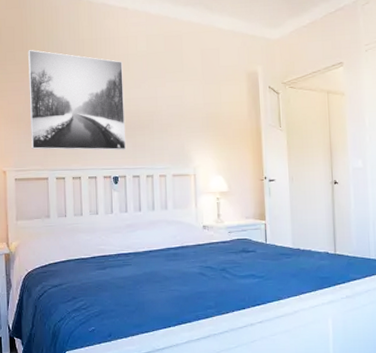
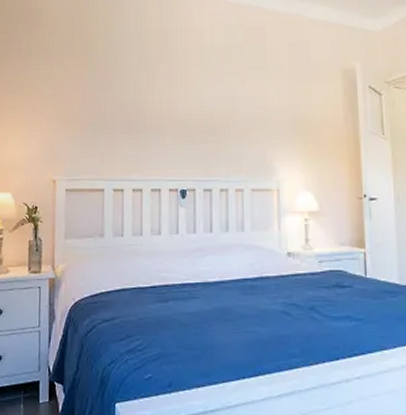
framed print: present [28,50,126,151] -> none [86,42,197,159]

